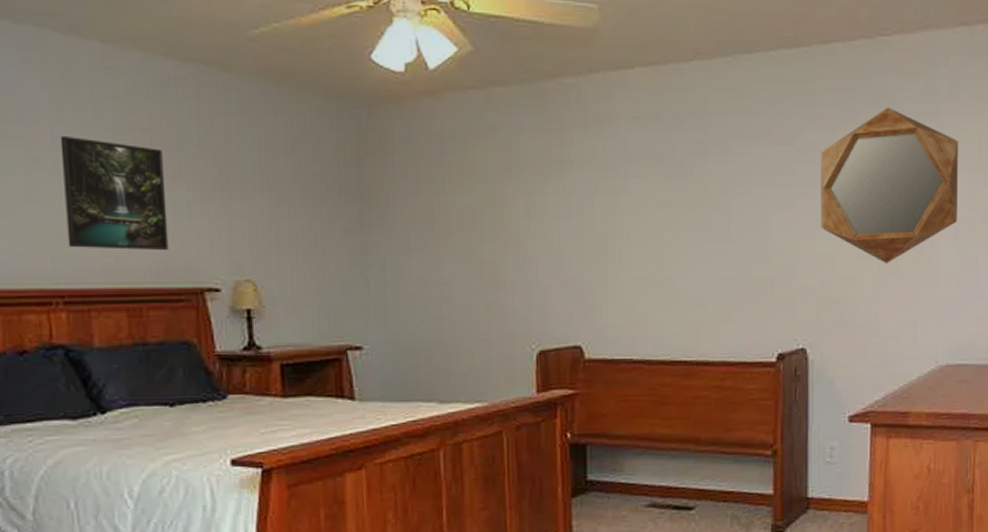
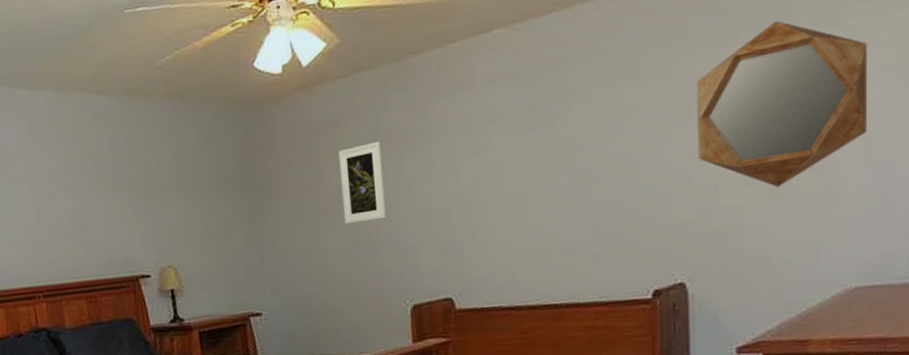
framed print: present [60,135,169,251] -> none [31,168,111,254]
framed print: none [465,165,515,254] -> present [338,141,387,225]

